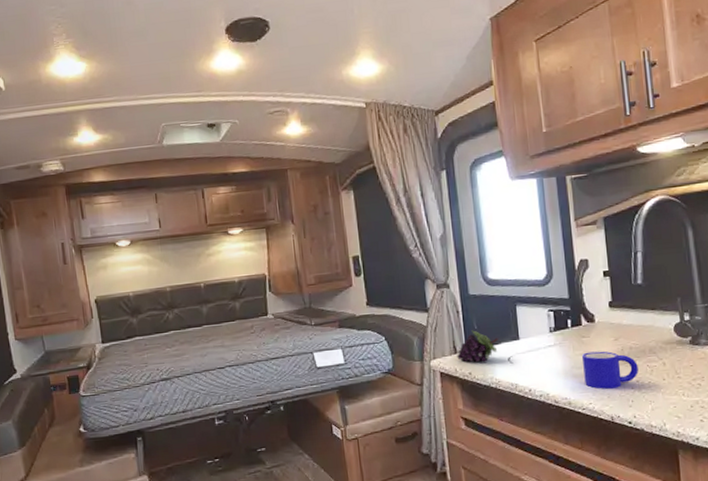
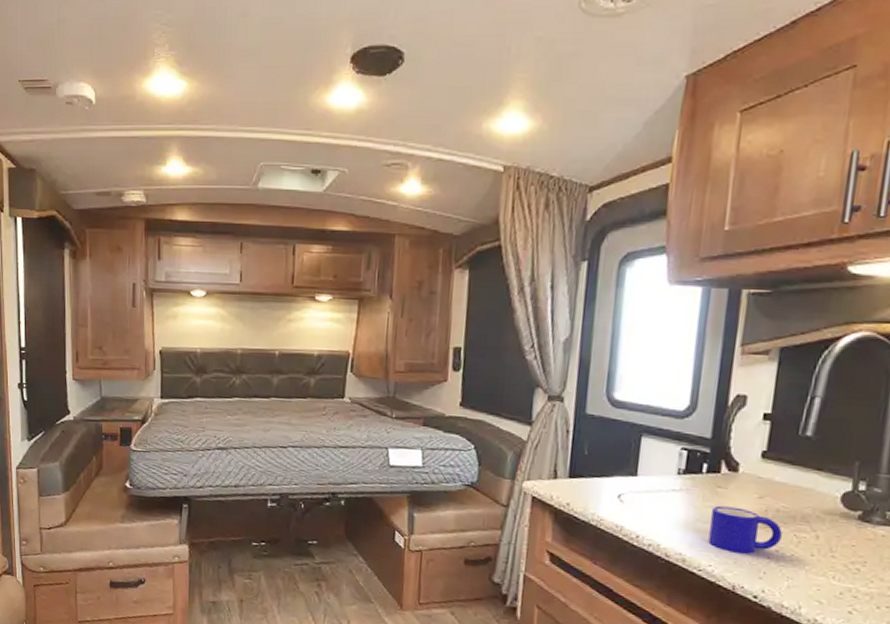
fruit: present [457,330,498,362] -> none [556,455,611,495]

